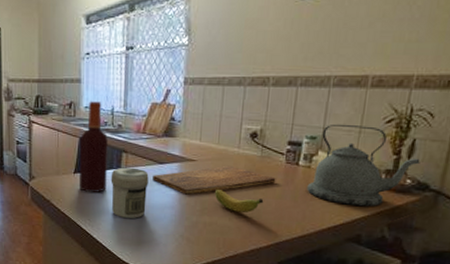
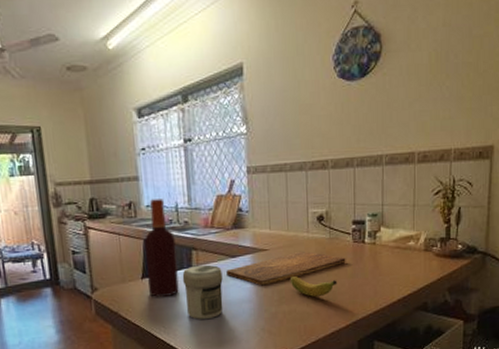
kettle: present [307,123,420,207] -> none [375,199,467,276]

